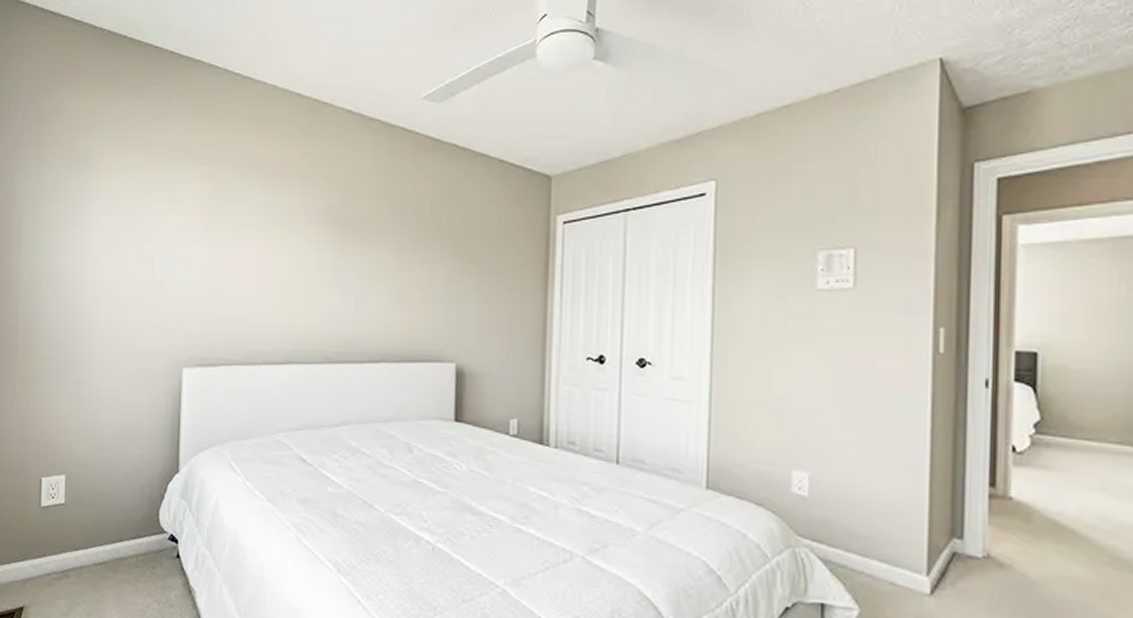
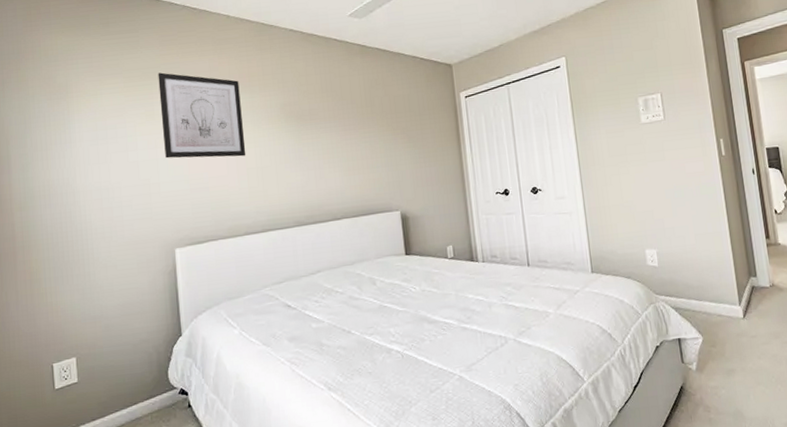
wall art: none [184,151,278,267] -> present [158,72,246,159]

